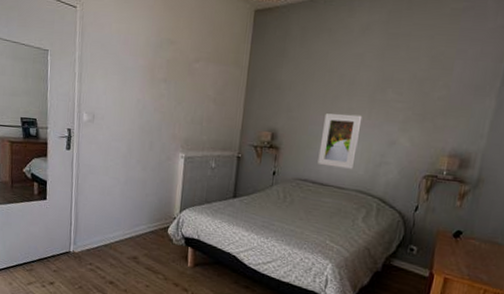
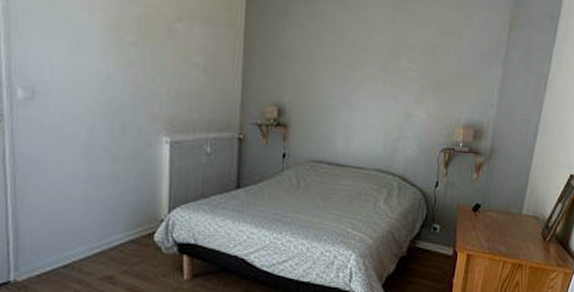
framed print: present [317,113,362,169] -> none [332,84,377,146]

